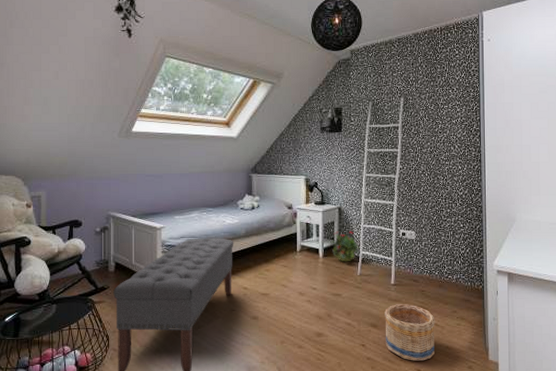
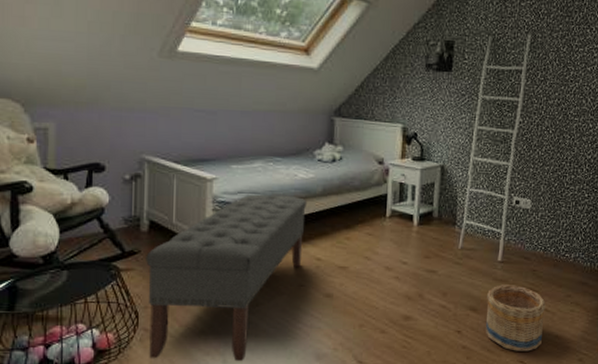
potted plant: present [329,231,360,262] -> none [426,194,464,233]

